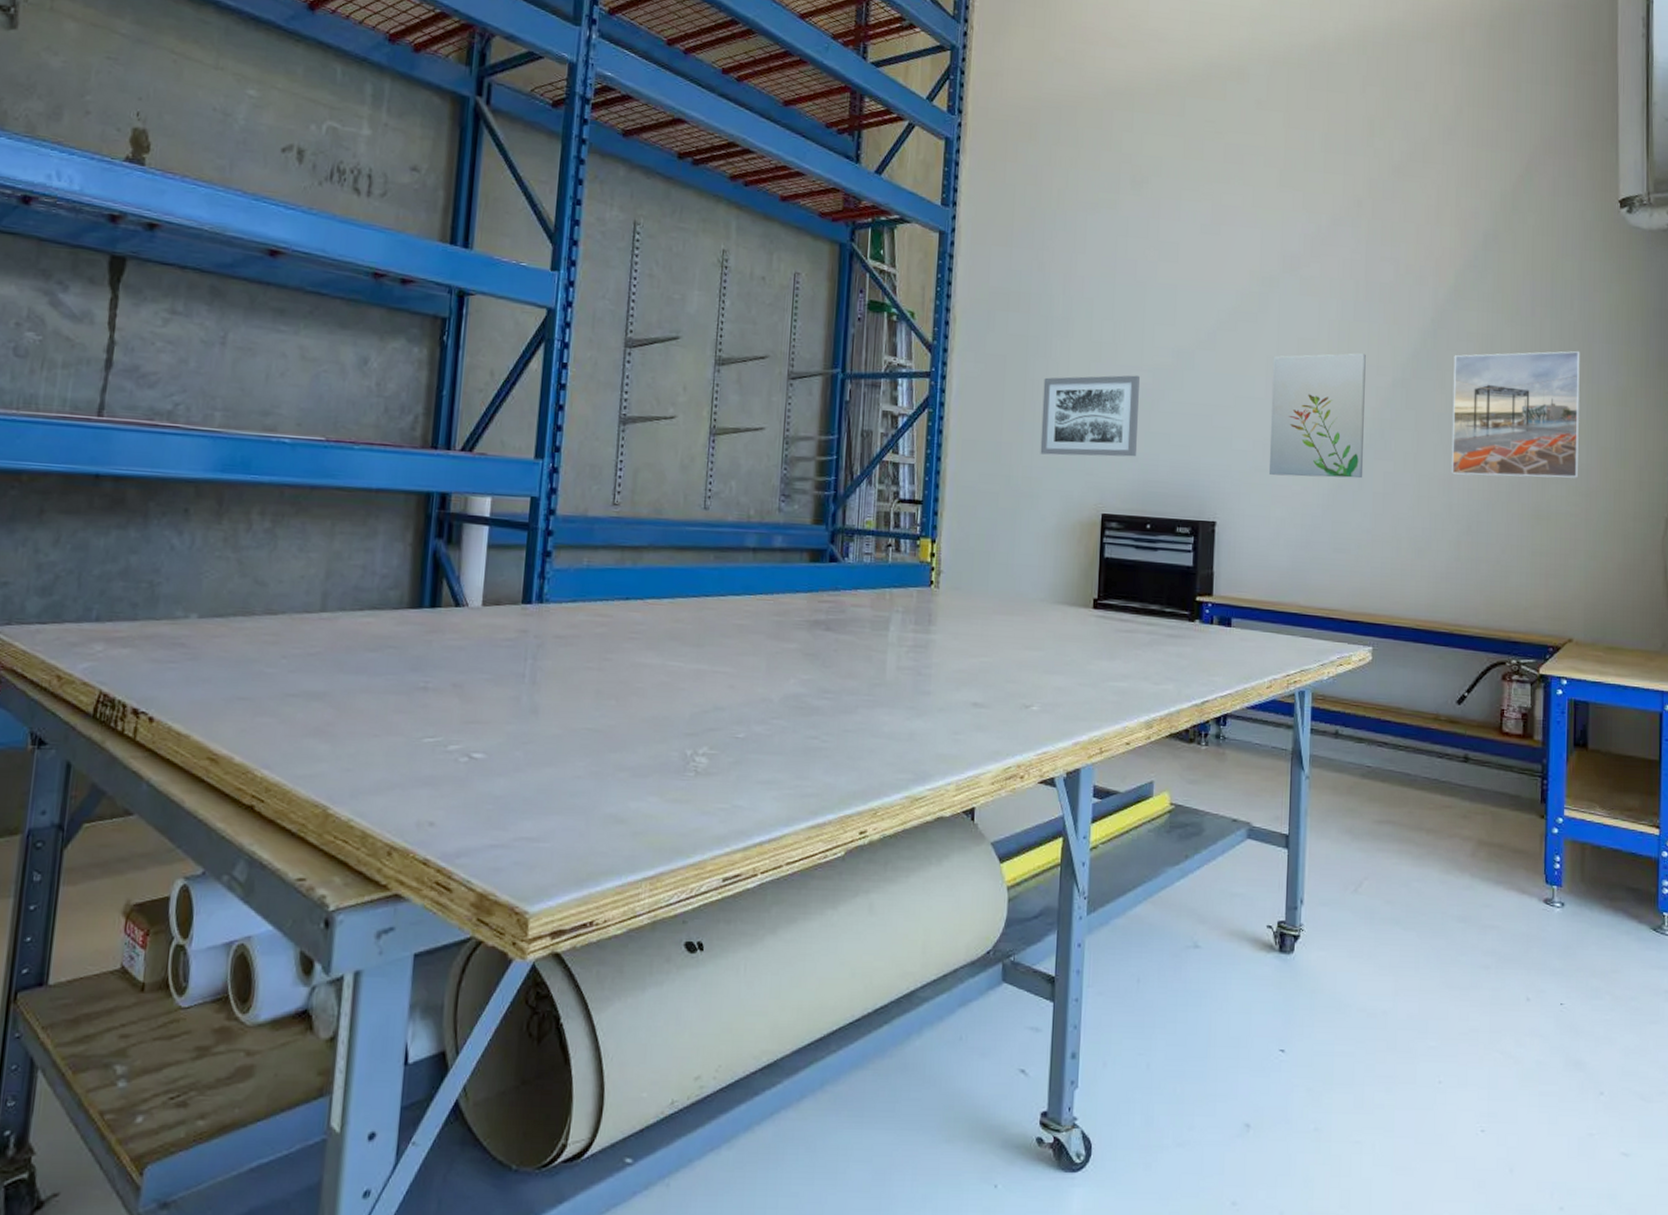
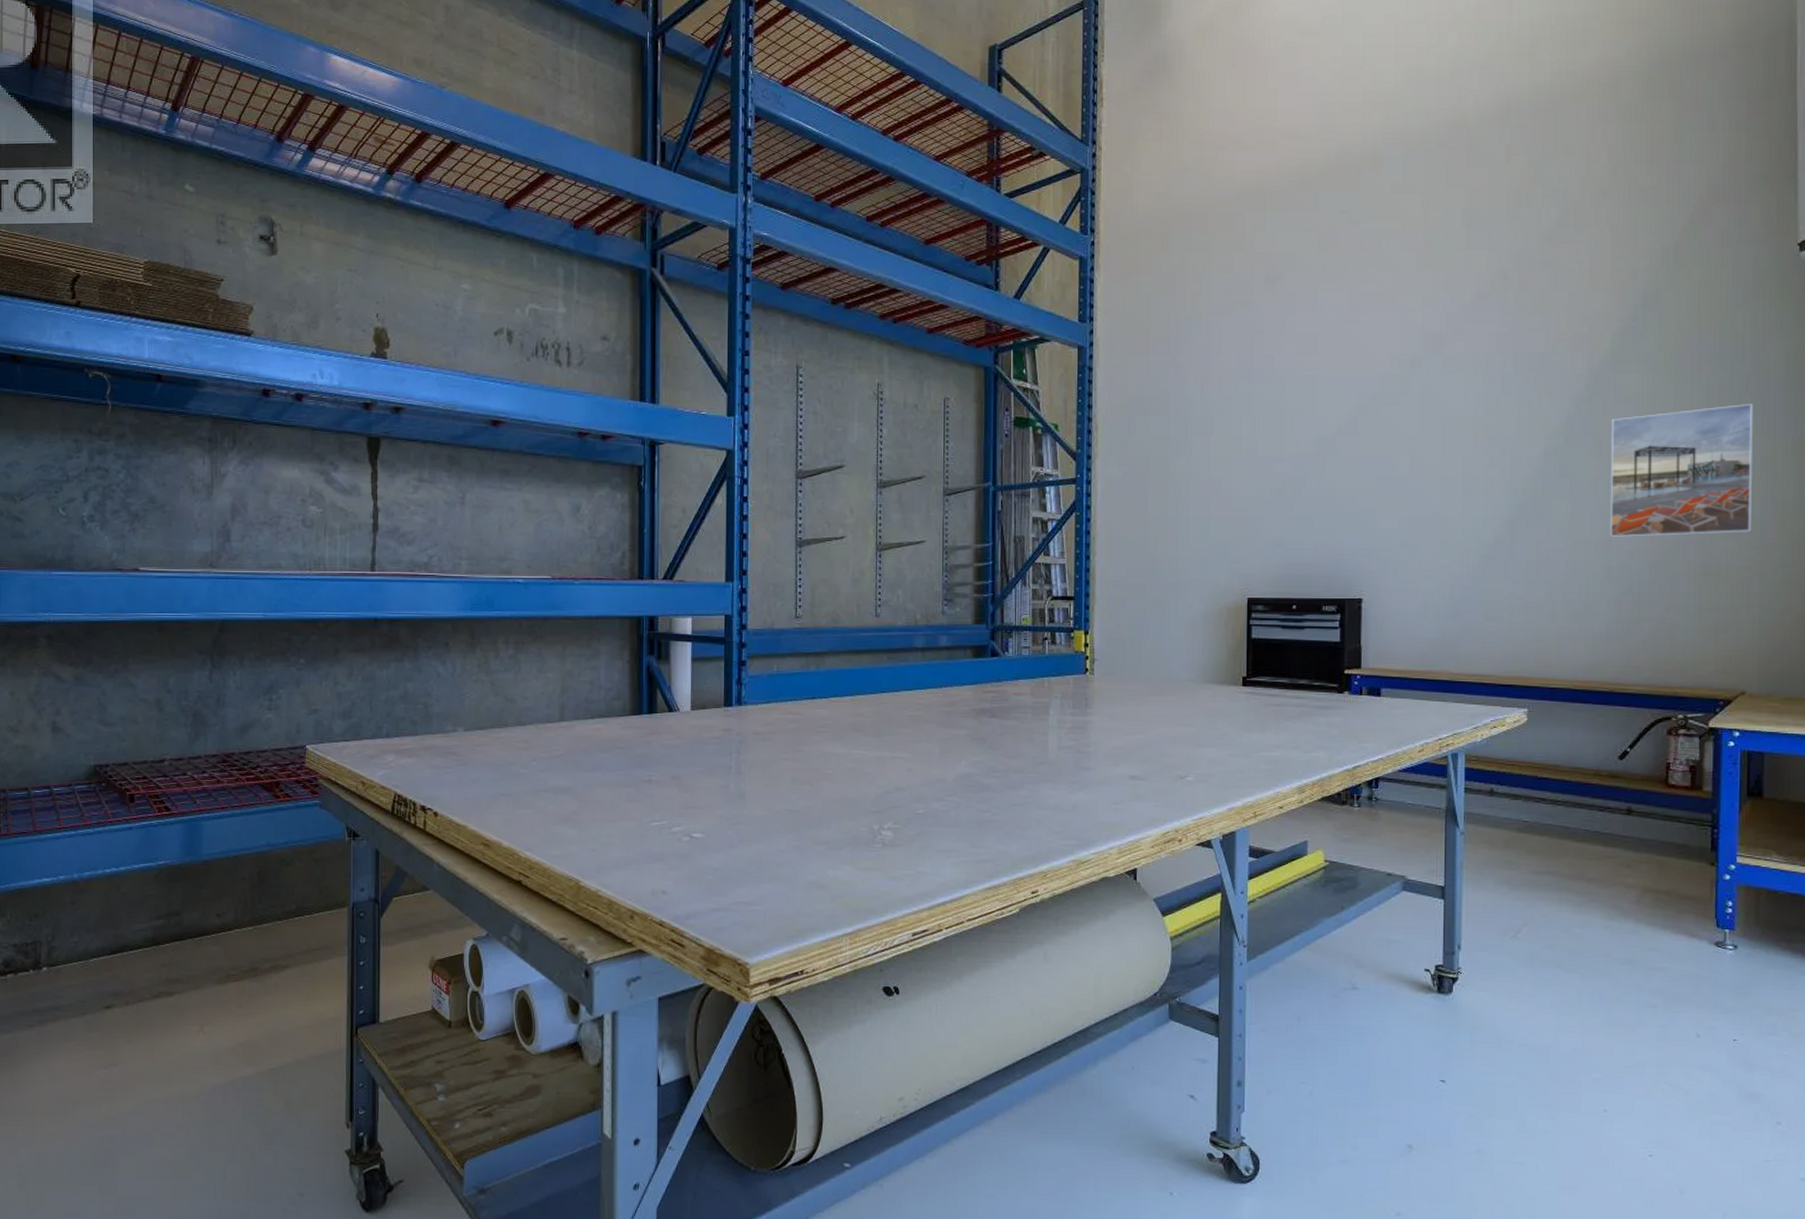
wall art: present [1040,375,1140,457] -> none [1185,466,1281,547]
wall art: present [1268,353,1366,479] -> none [1415,426,1515,550]

